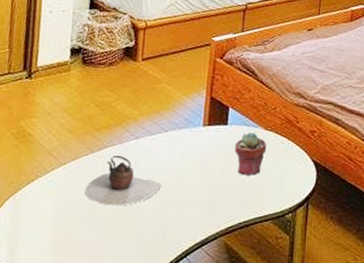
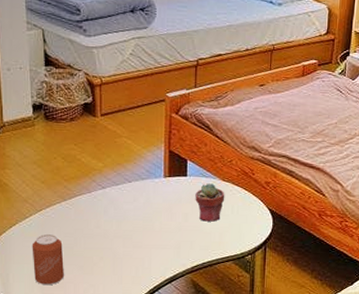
can: none [47,190,85,253] -> present [32,233,64,286]
teapot: present [84,155,162,206] -> none [61,203,130,247]

